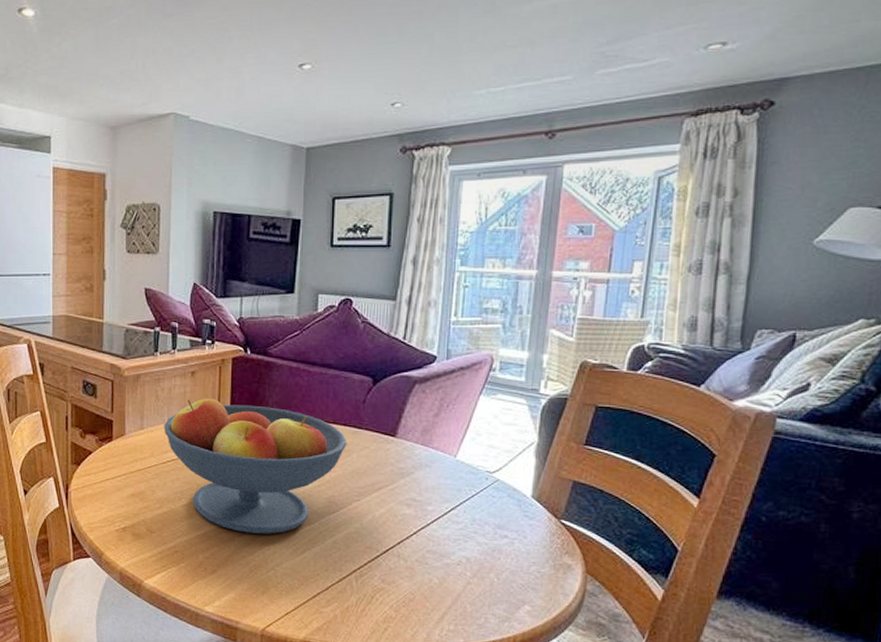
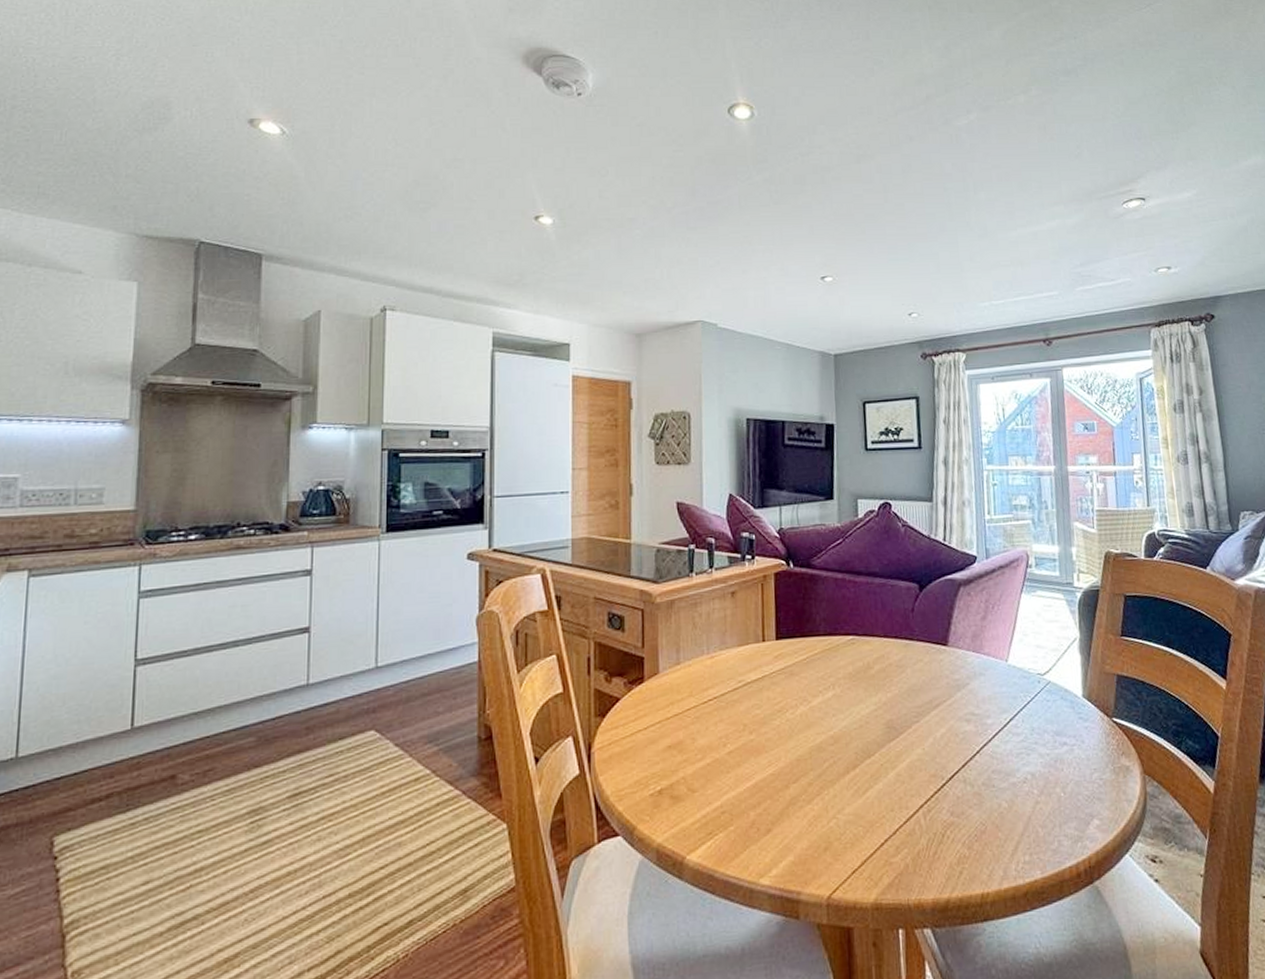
fruit bowl: present [164,398,347,534] -> none [703,620,900,777]

